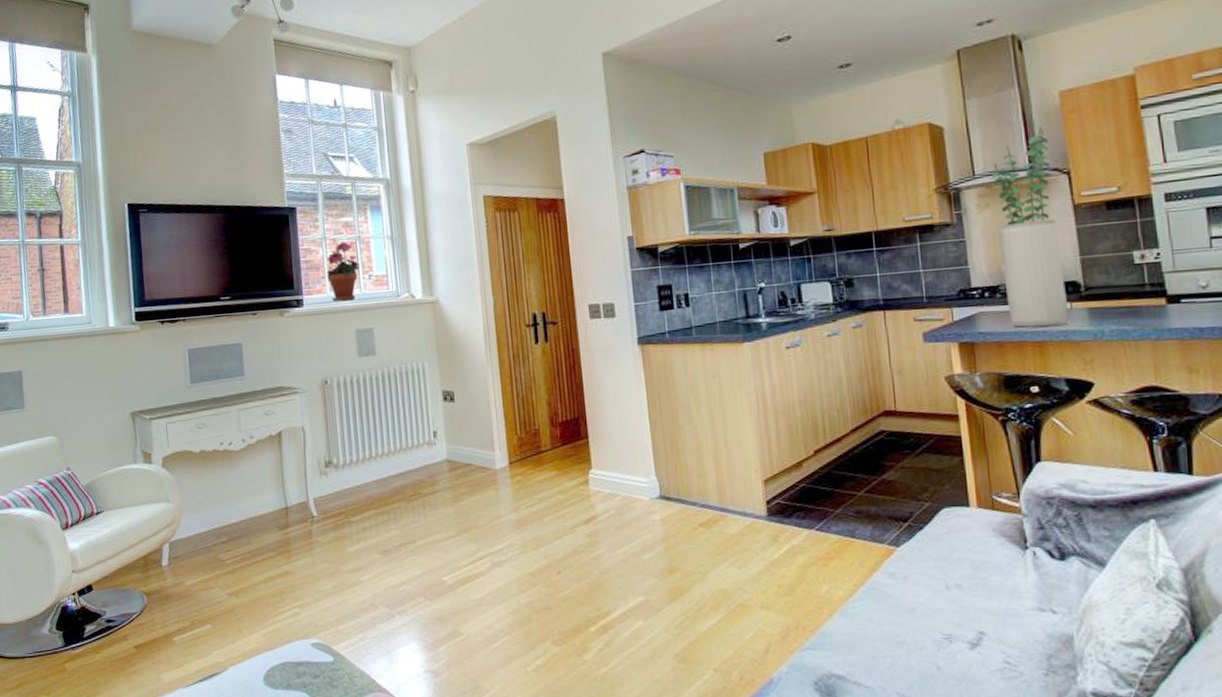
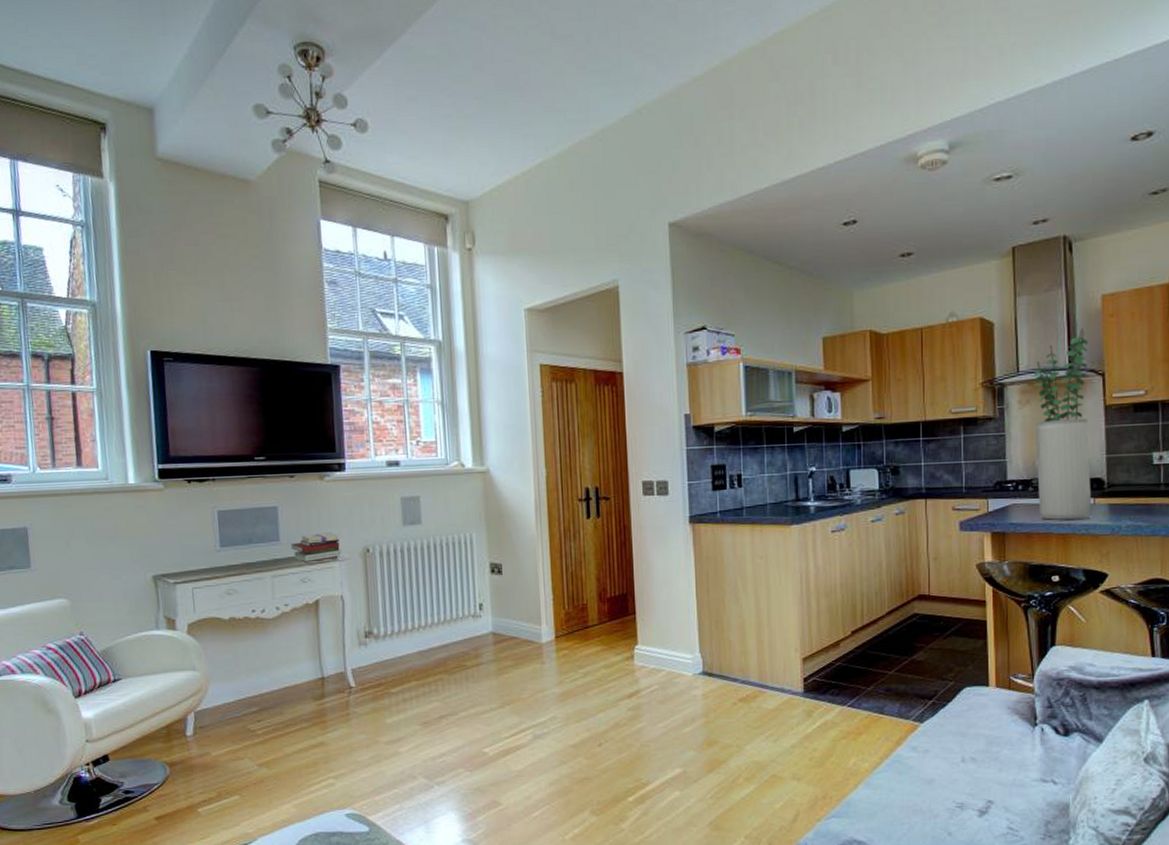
books: none [254,366,302,396] -> present [290,532,342,563]
potted plant: present [327,241,360,303] -> none [371,404,408,468]

